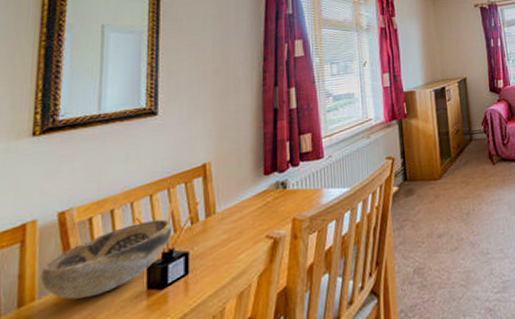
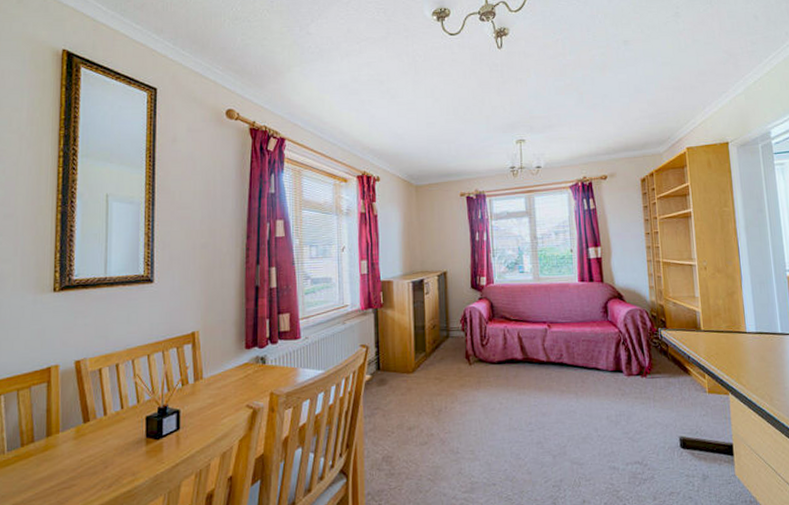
decorative bowl: present [40,219,172,300] -> none [63,378,166,437]

